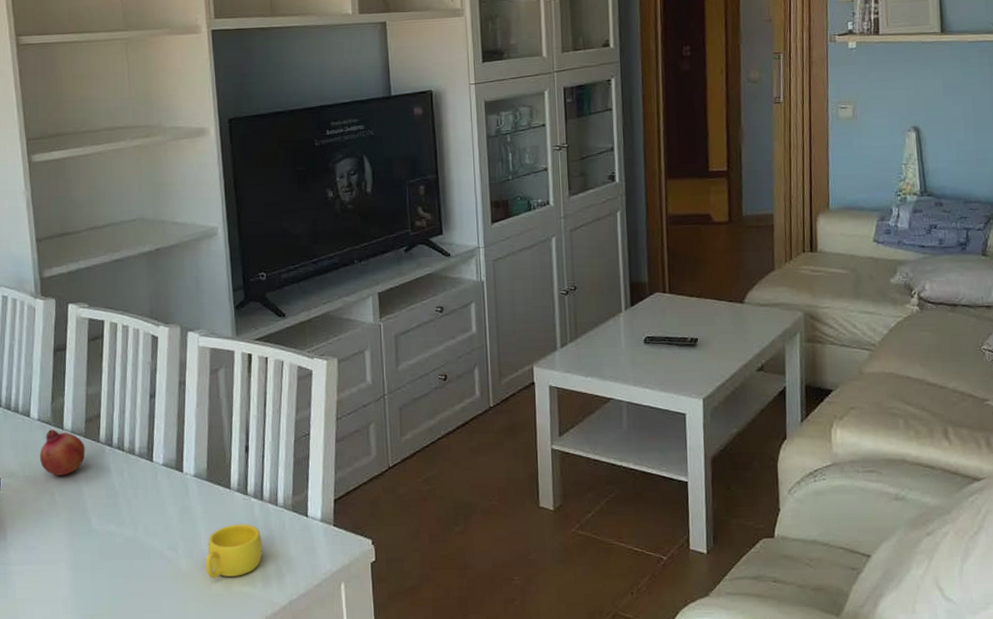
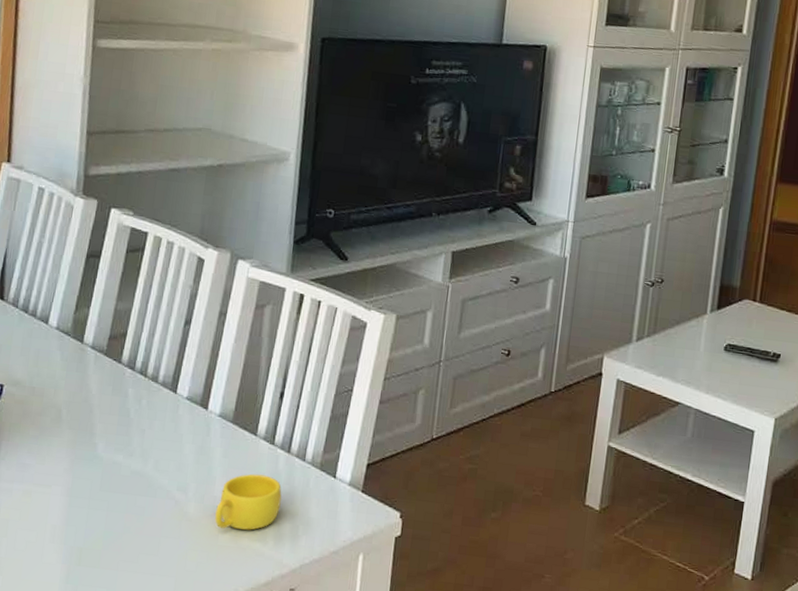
fruit: present [39,430,85,476] -> none [51,341,104,393]

